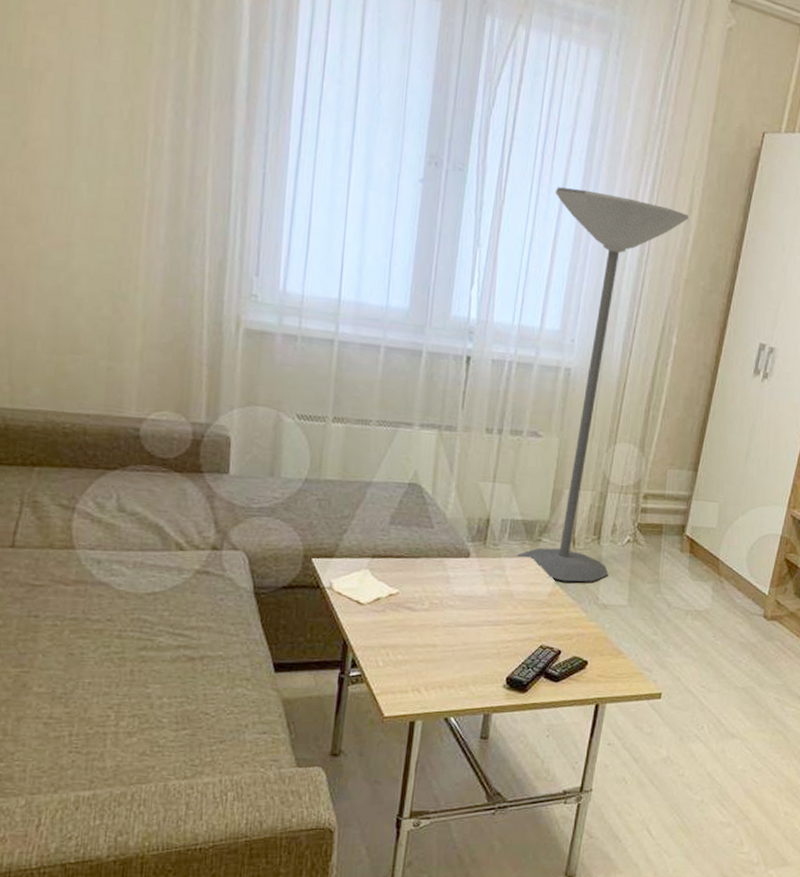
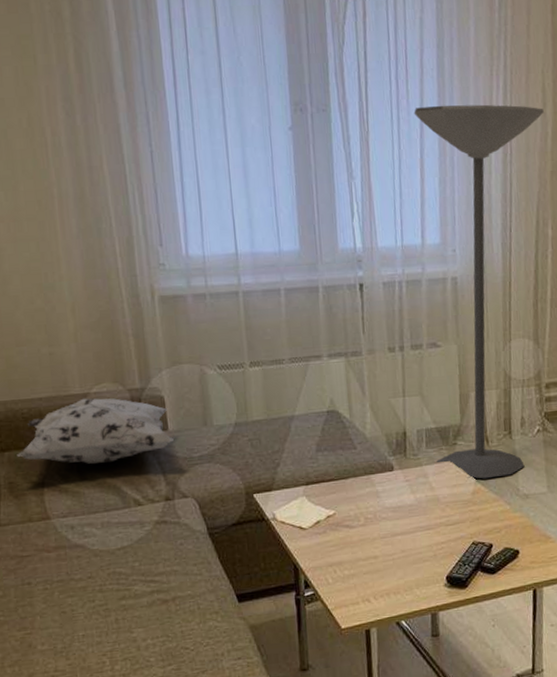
decorative pillow: none [49,423,233,498] -> present [17,398,174,465]

